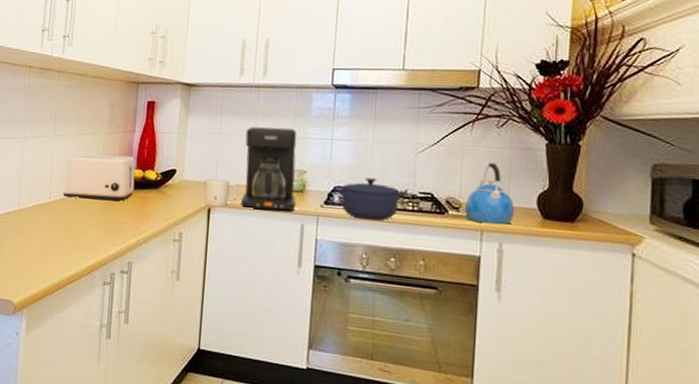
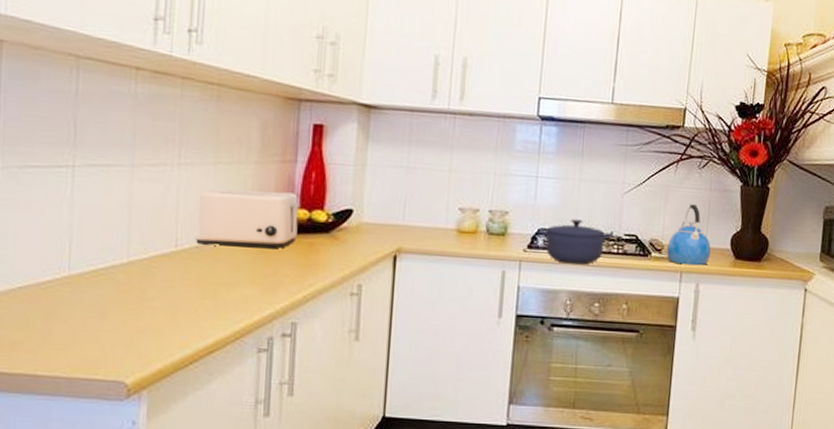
mug: present [204,178,238,208] -> none [388,219,430,254]
coffee maker: present [241,127,297,211] -> none [433,160,499,257]

